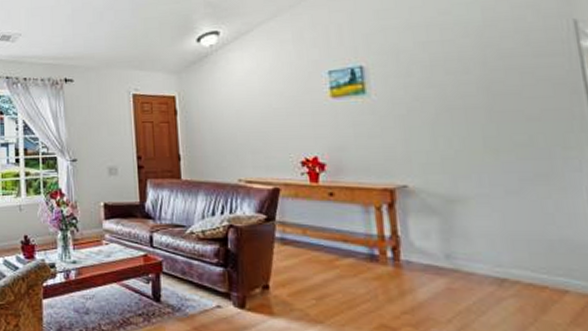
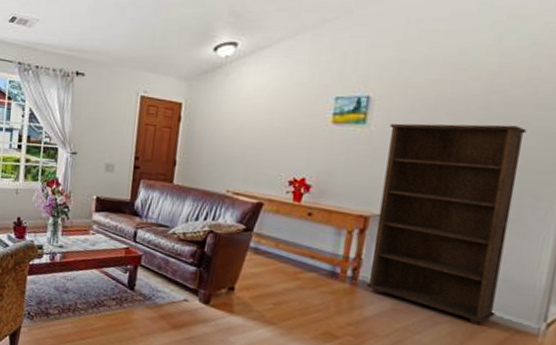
bookcase: none [390,76,562,296] -> present [366,123,527,325]

